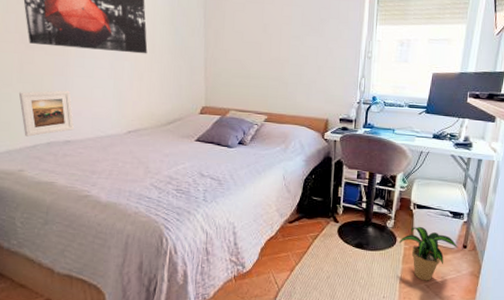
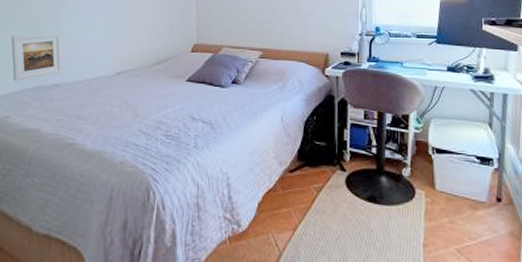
potted plant: present [398,226,458,281] -> none [418,175,490,244]

